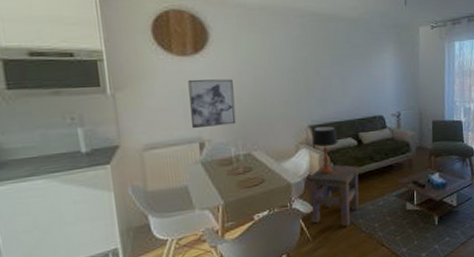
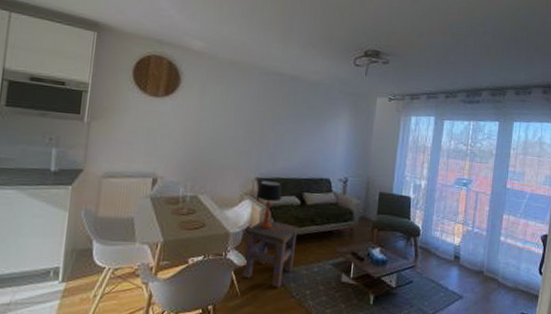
wall art: present [188,79,236,129] -> none [150,118,194,166]

